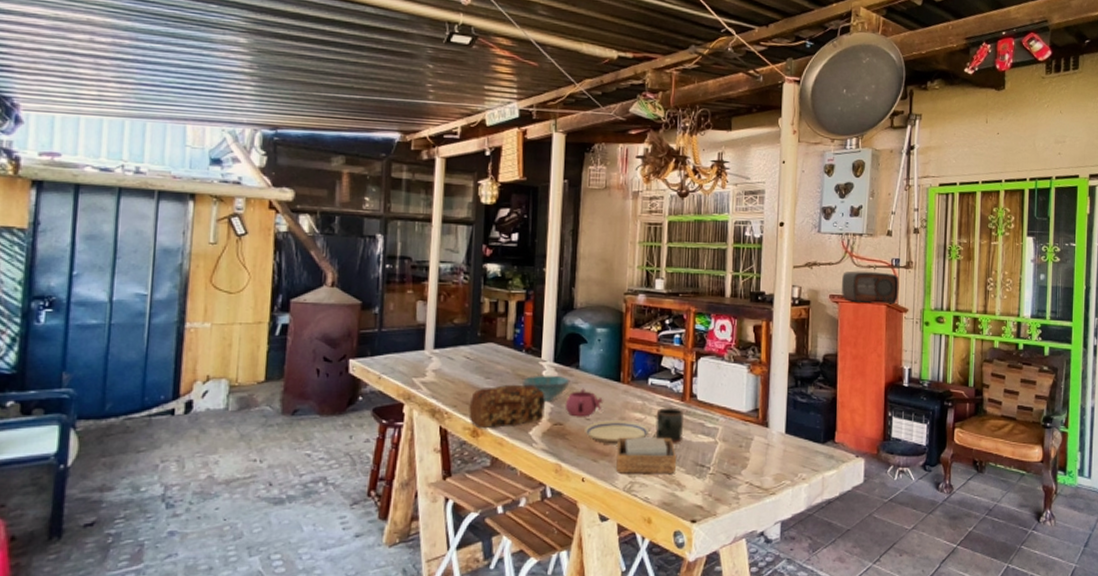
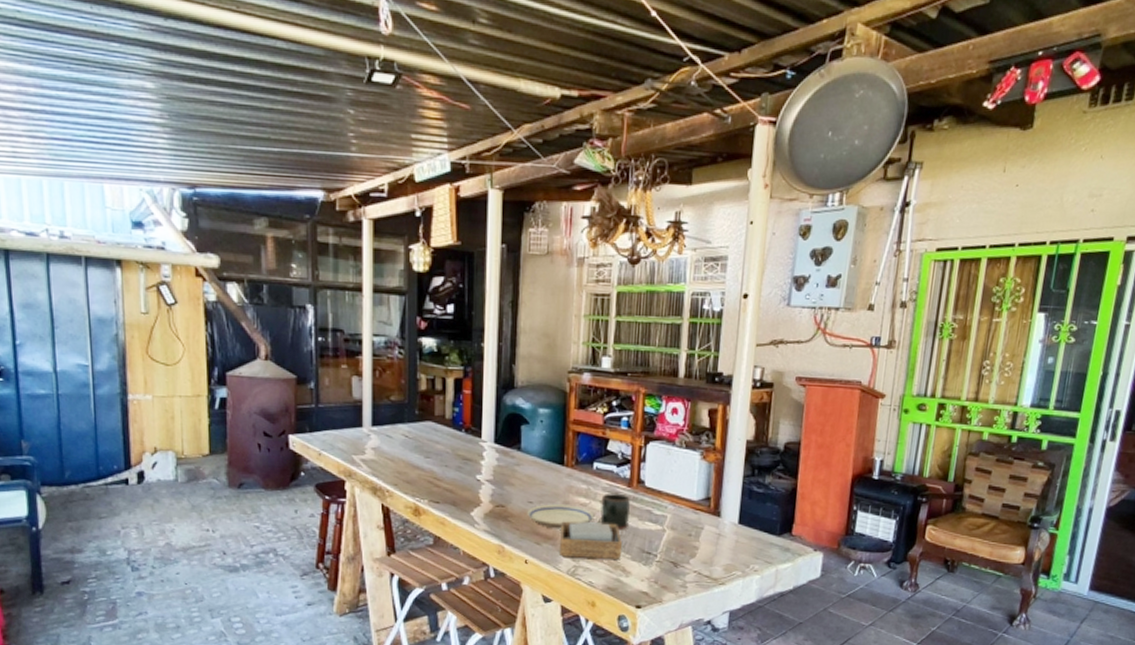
bread loaf: present [469,384,545,429] -> none [410,464,486,508]
bowl: present [521,374,570,401] -> none [462,455,512,483]
teapot: present [565,388,603,416] -> none [506,470,546,499]
radio: present [841,271,899,305] -> none [810,350,878,389]

